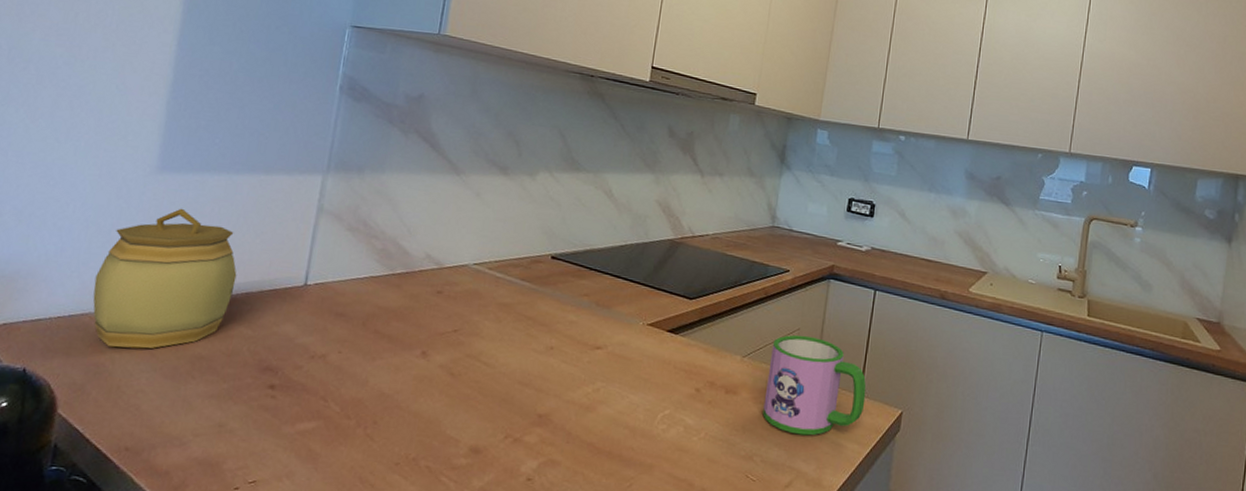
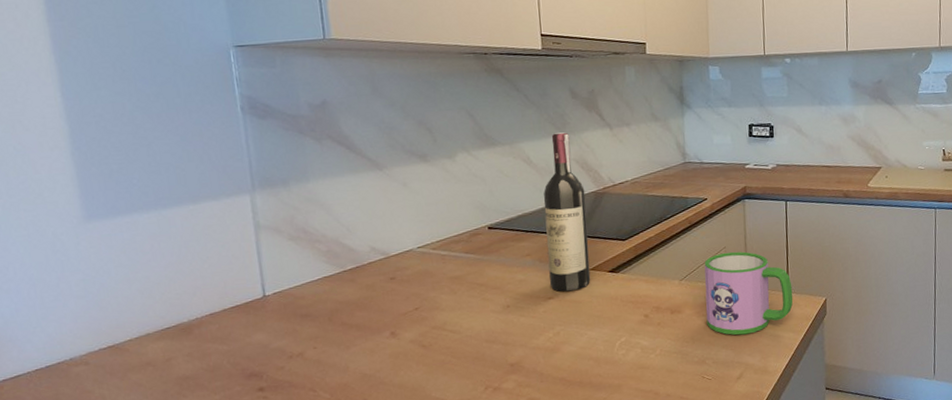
jar: present [93,208,237,349] -> none [59,250,198,386]
wine bottle: none [601,169,662,346] -> present [543,132,591,292]

